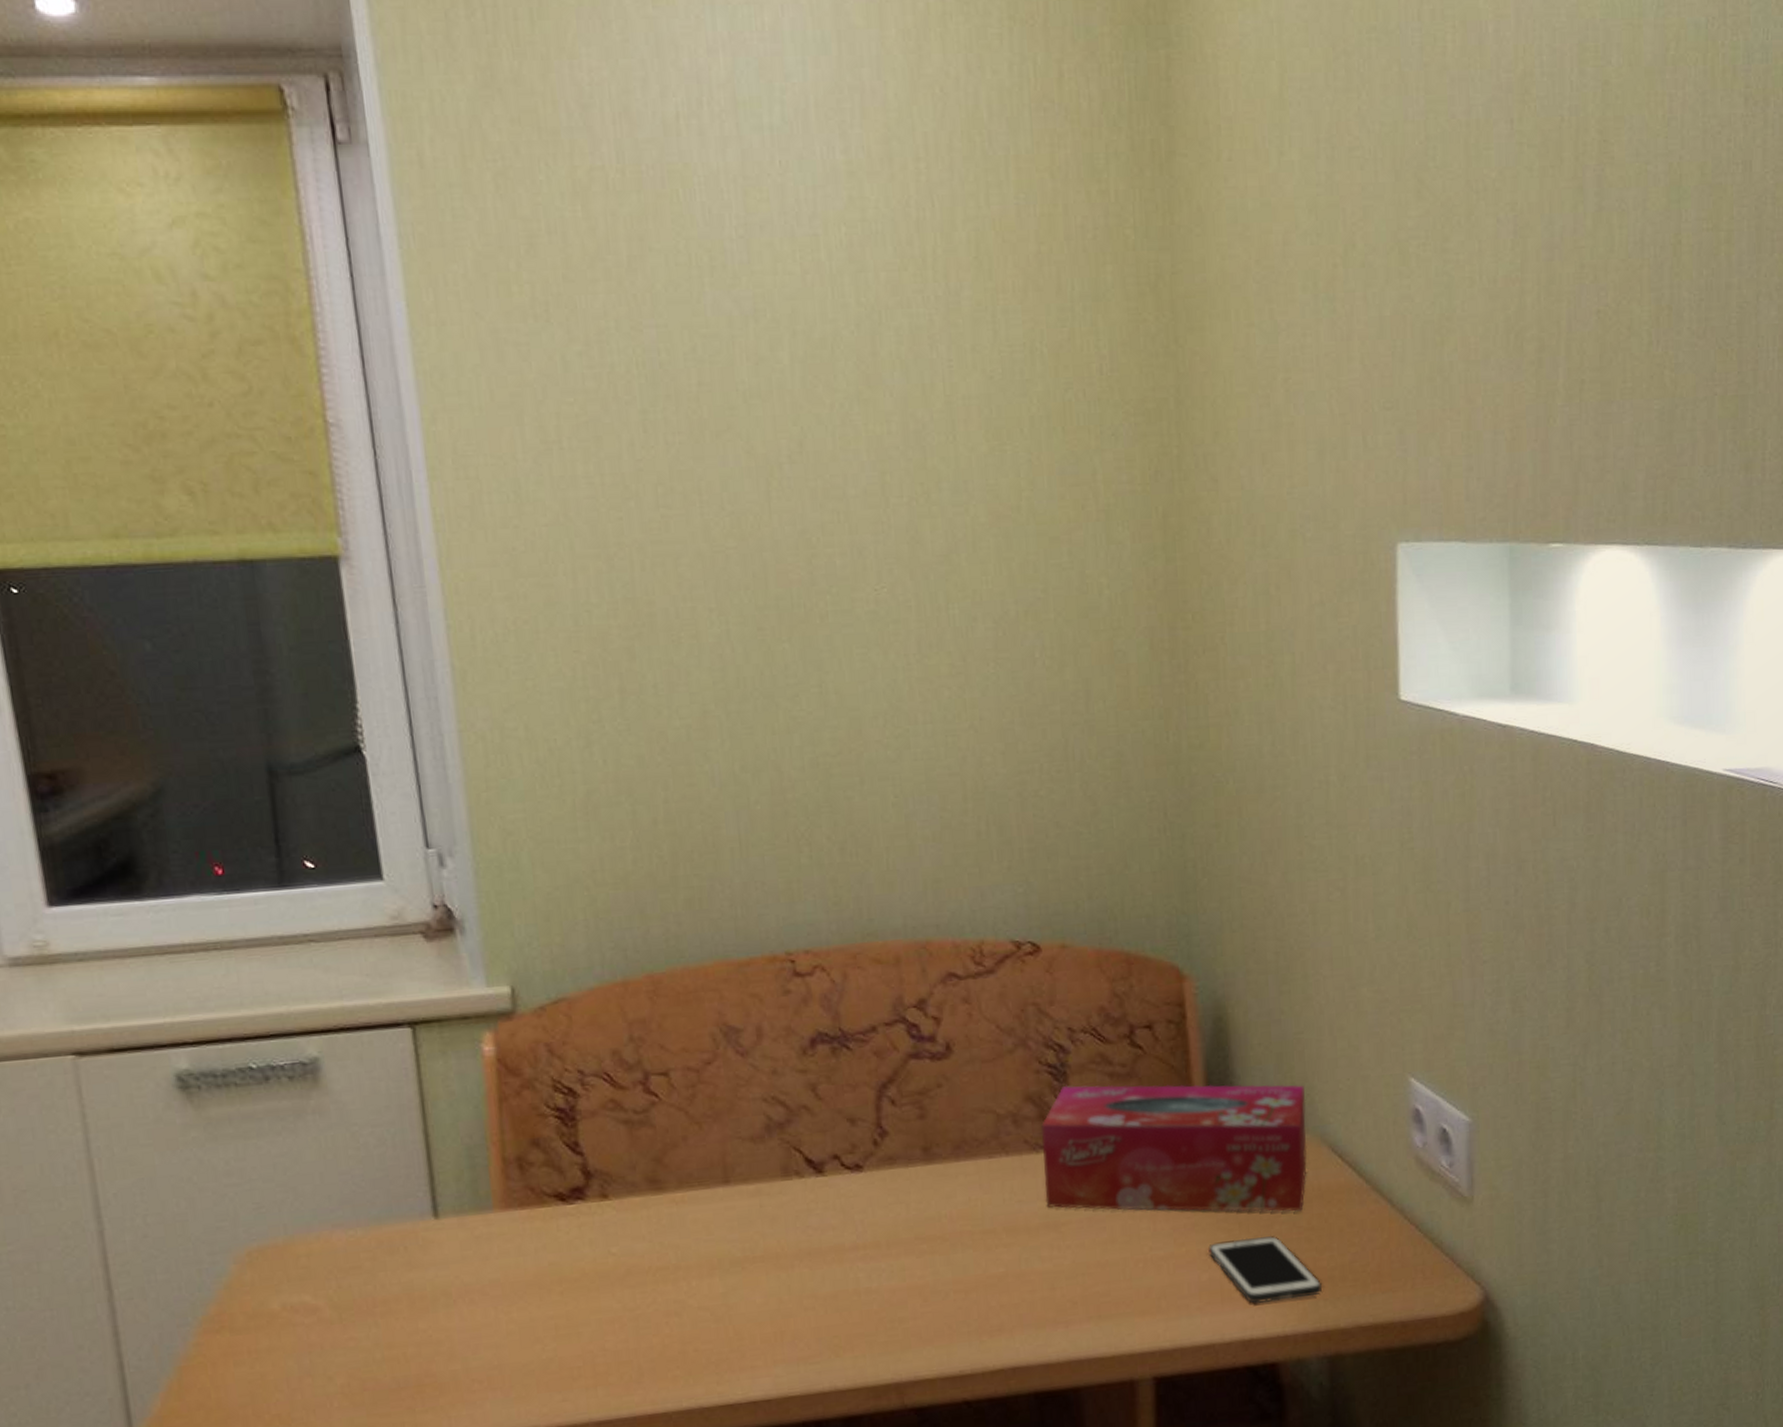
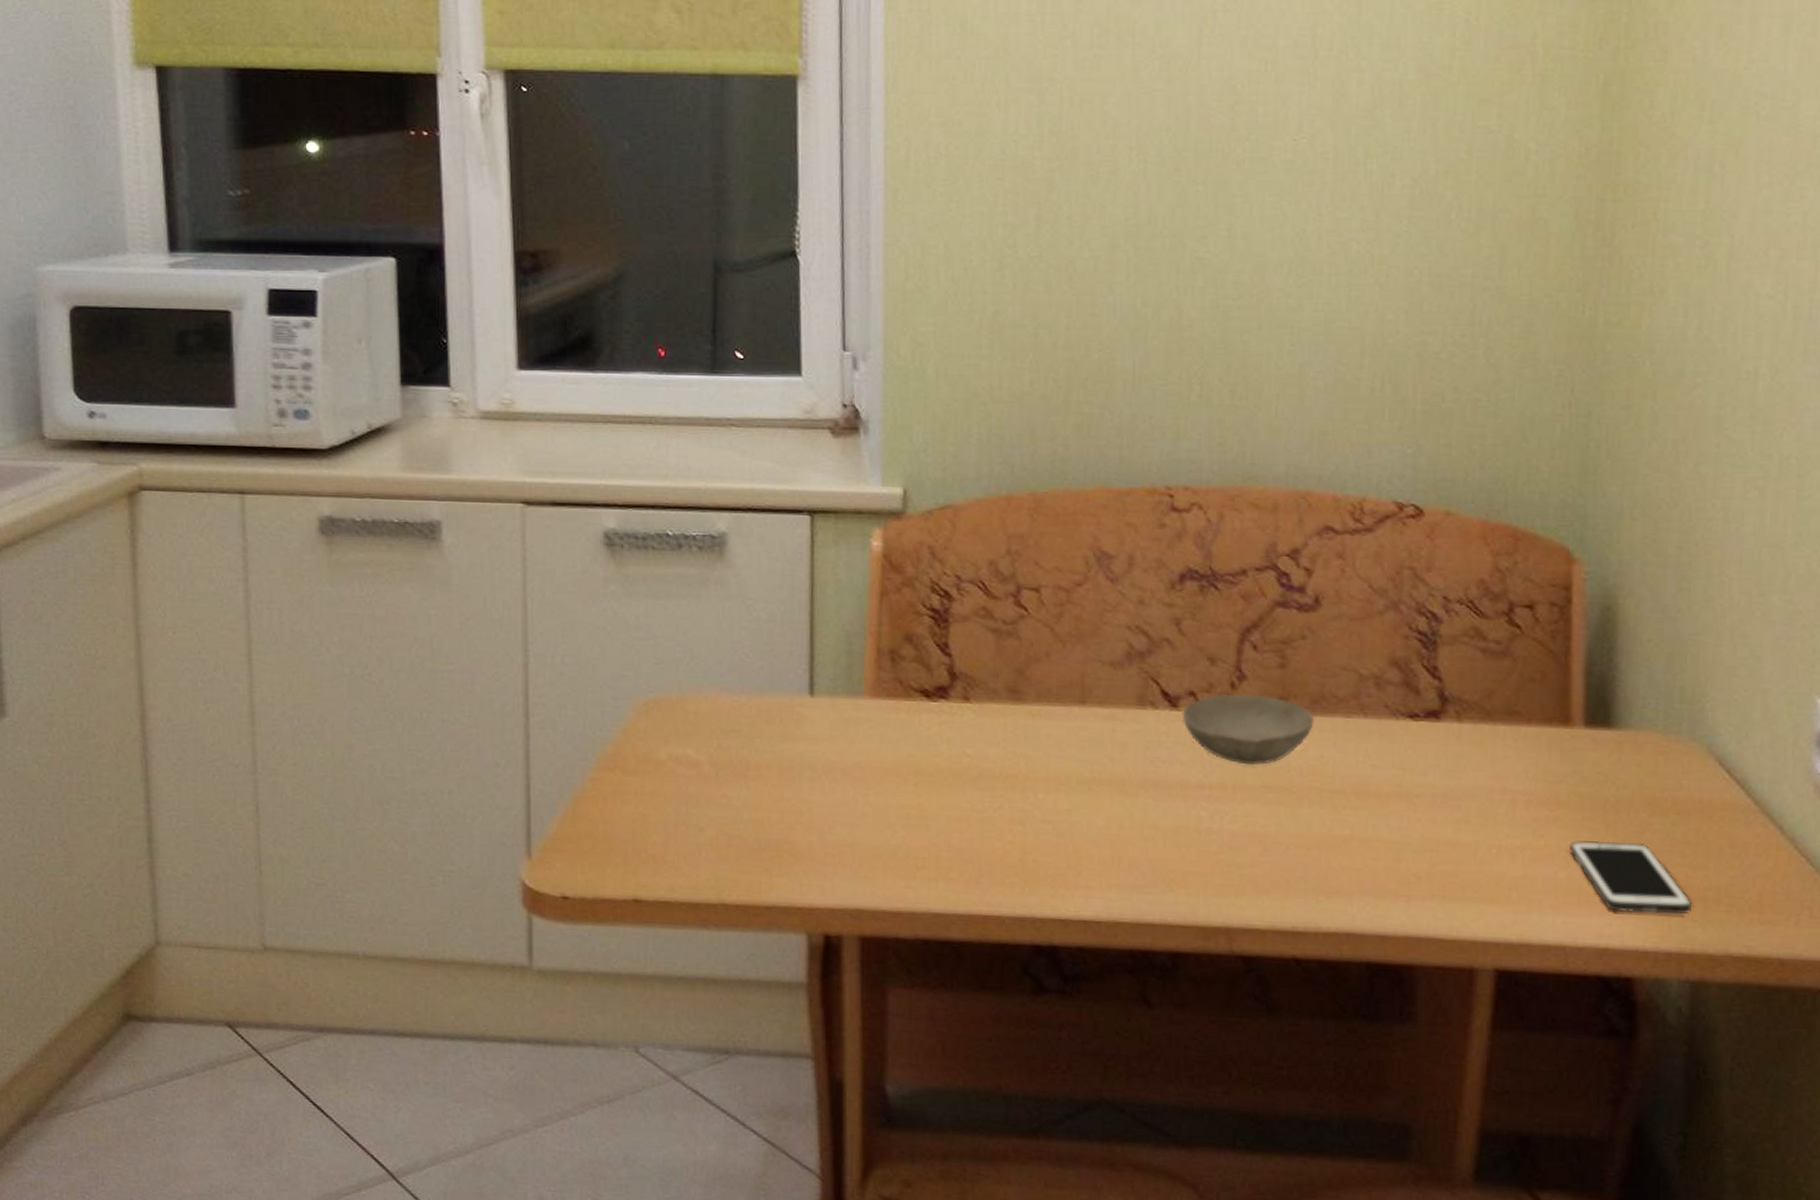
bowl: none [828,1148,959,1221] -> present [1182,693,1315,766]
tissue box: present [1041,1084,1307,1212] -> none [1400,654,1696,822]

